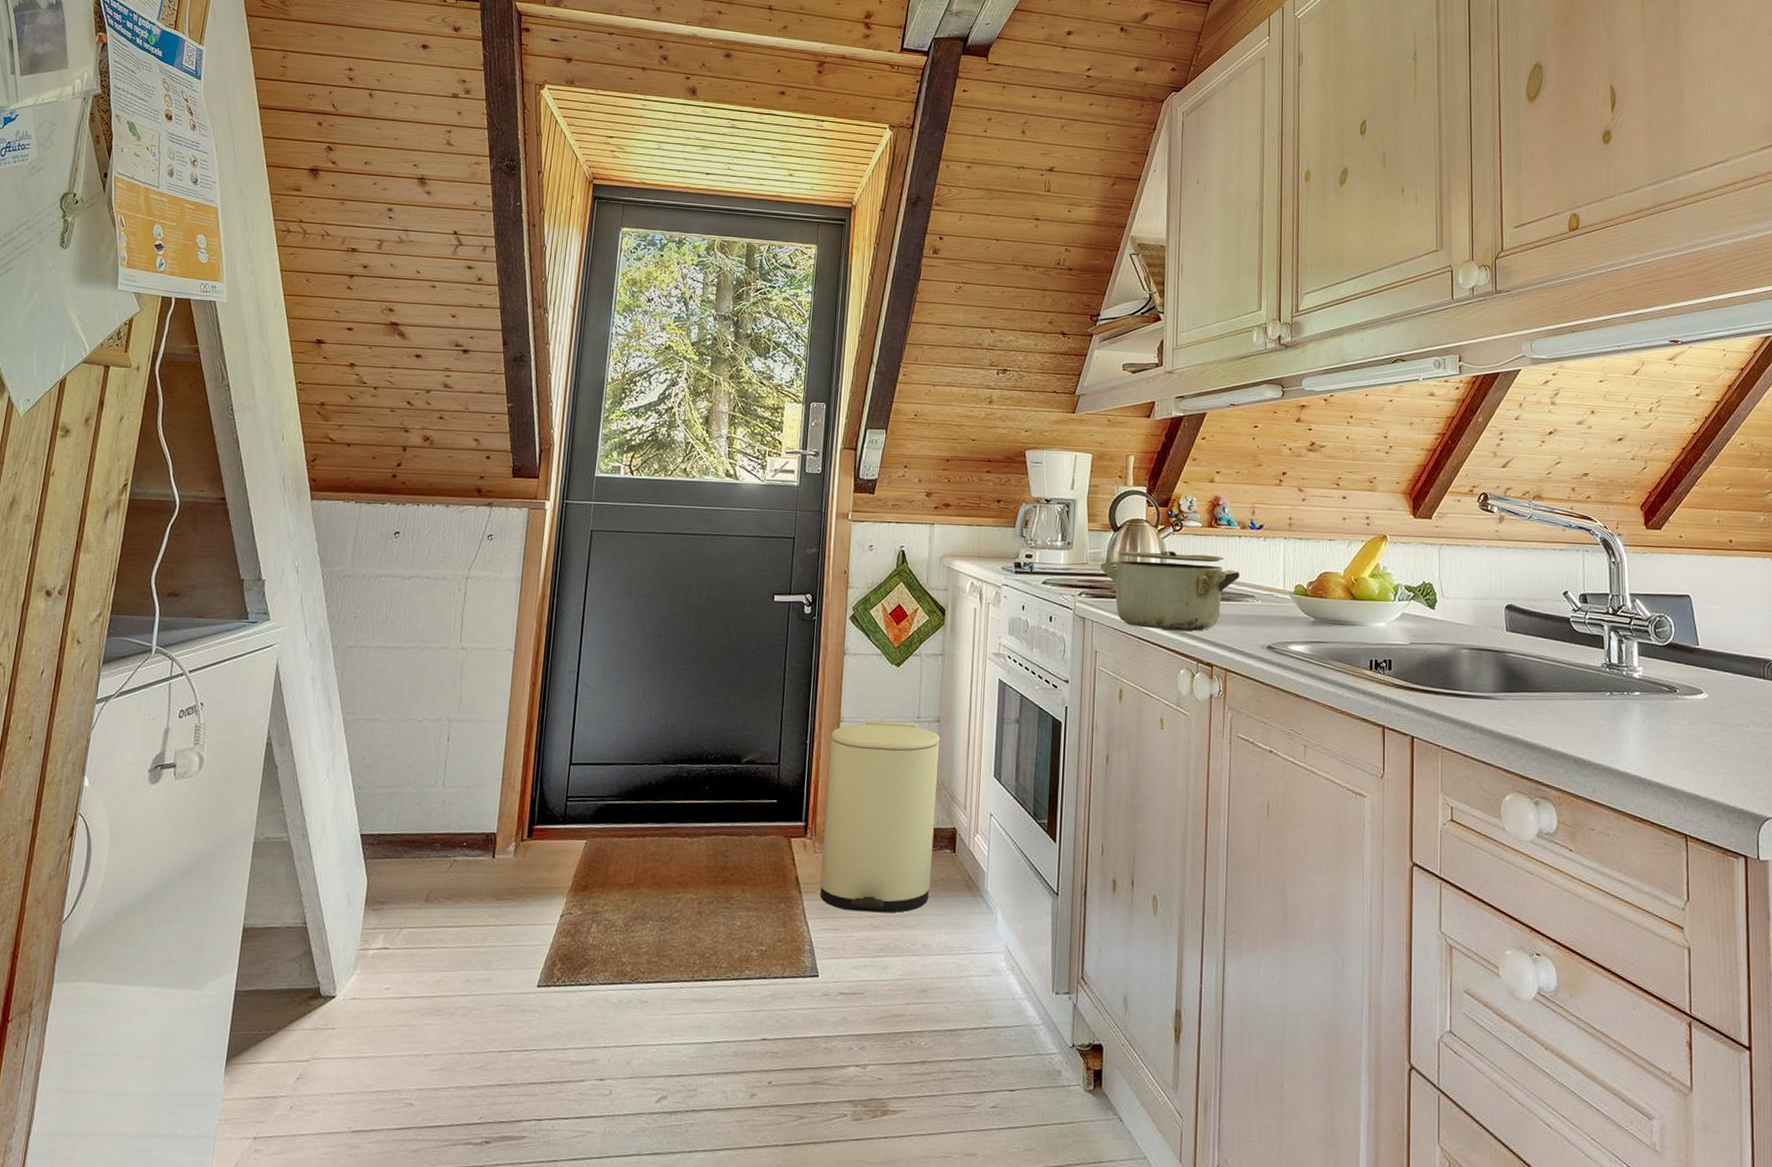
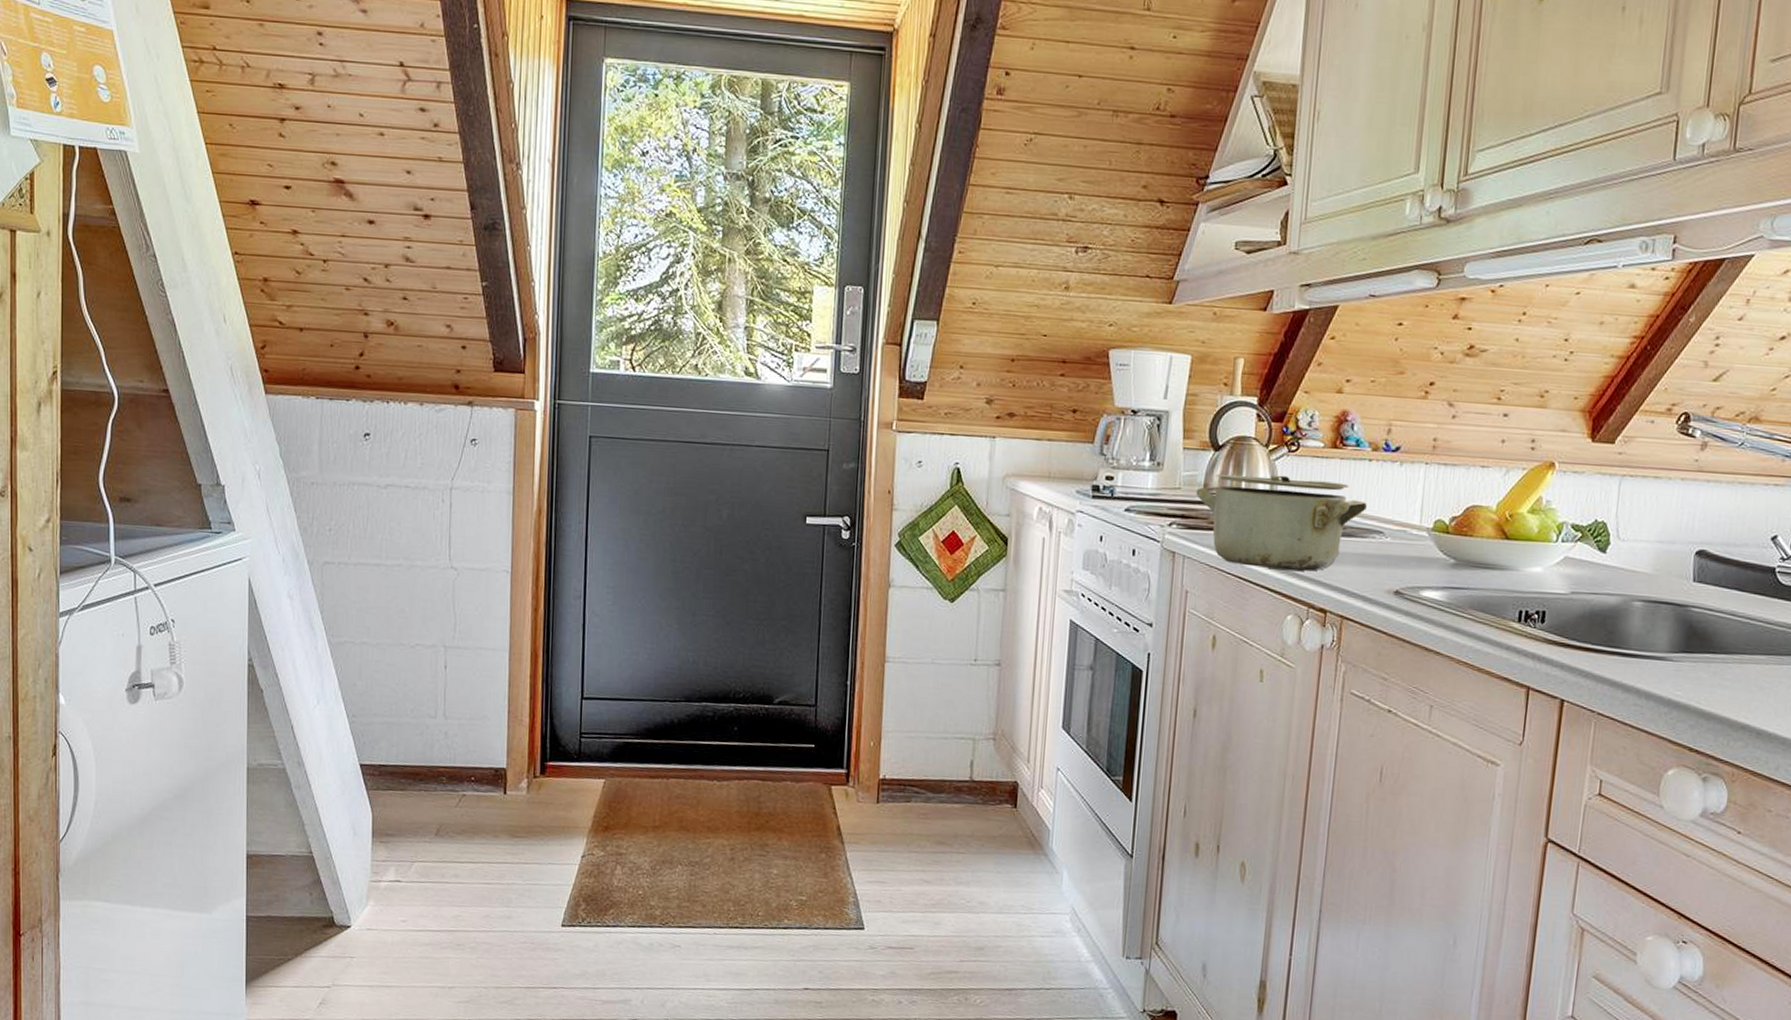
pedal bin: present [819,720,941,913] -> none [864,661,1001,868]

